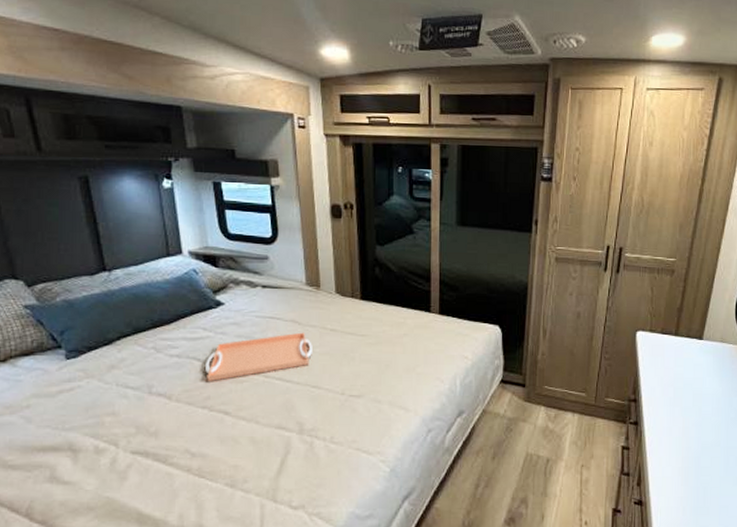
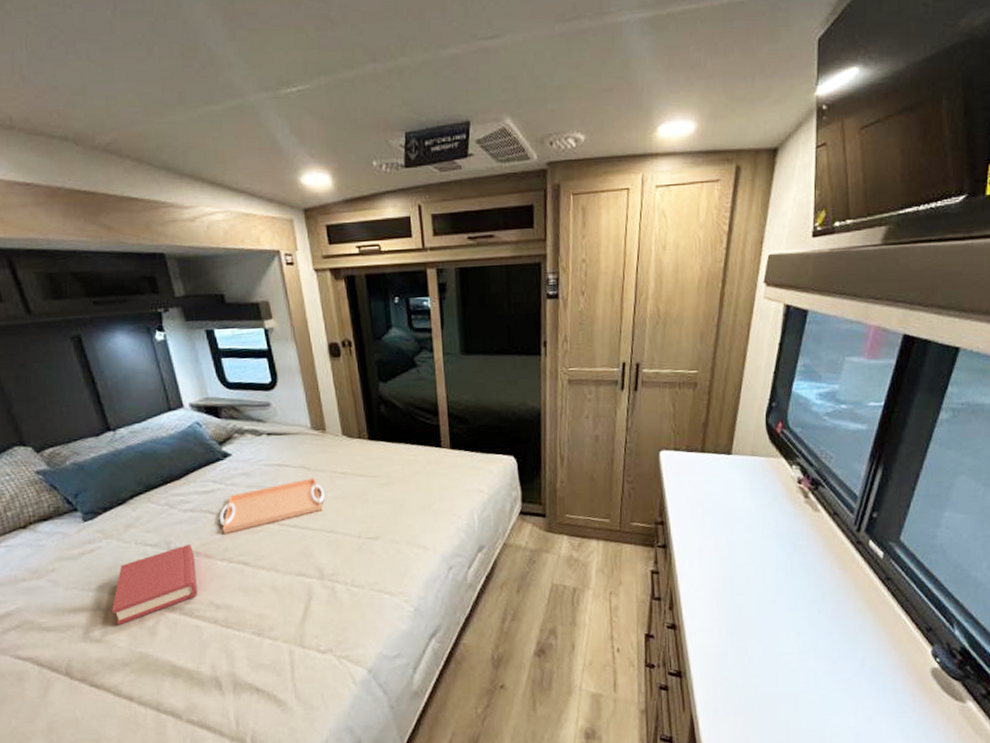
hardback book: none [83,390,175,468] -> present [112,544,198,626]

